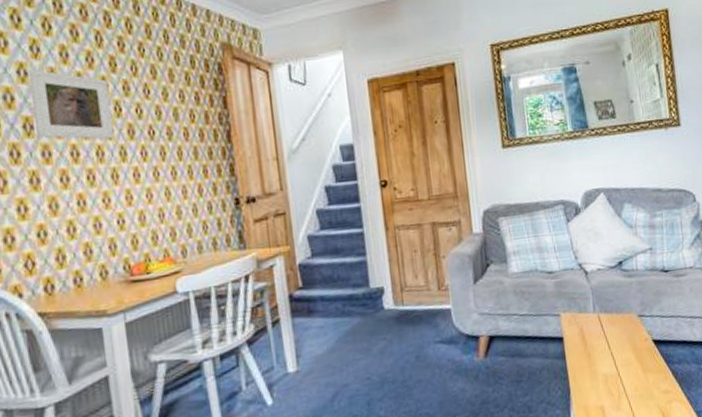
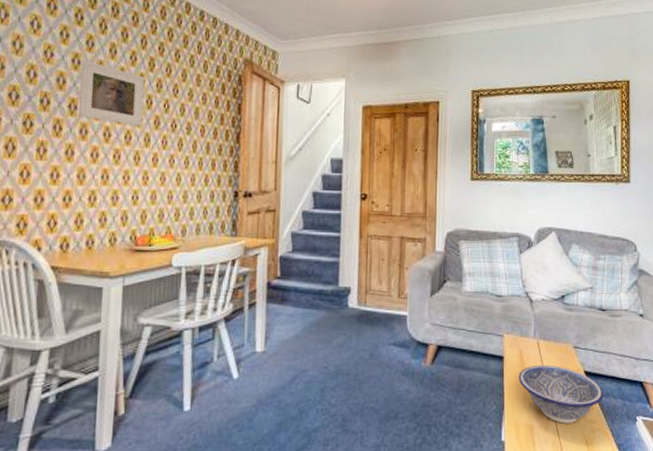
decorative bowl: none [581,338,677,399] -> present [518,364,604,424]

